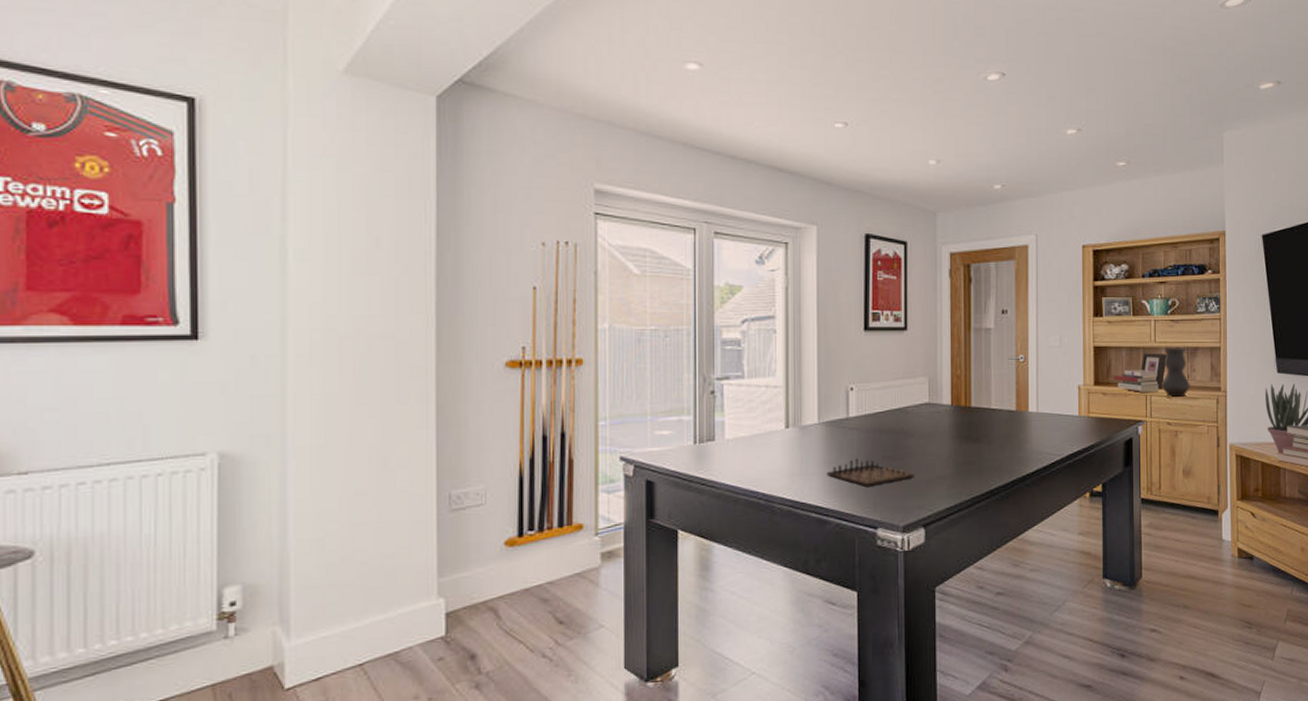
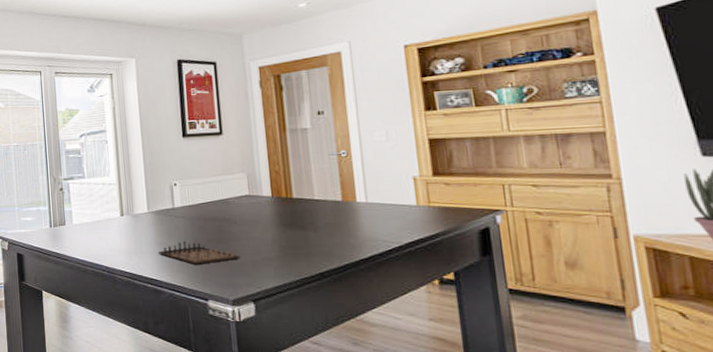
books: present [1113,369,1159,392] -> none [457,158,520,182]
picture frame: present [1141,353,1168,389] -> none [492,141,528,178]
vase: present [1161,347,1190,397] -> none [521,134,565,186]

